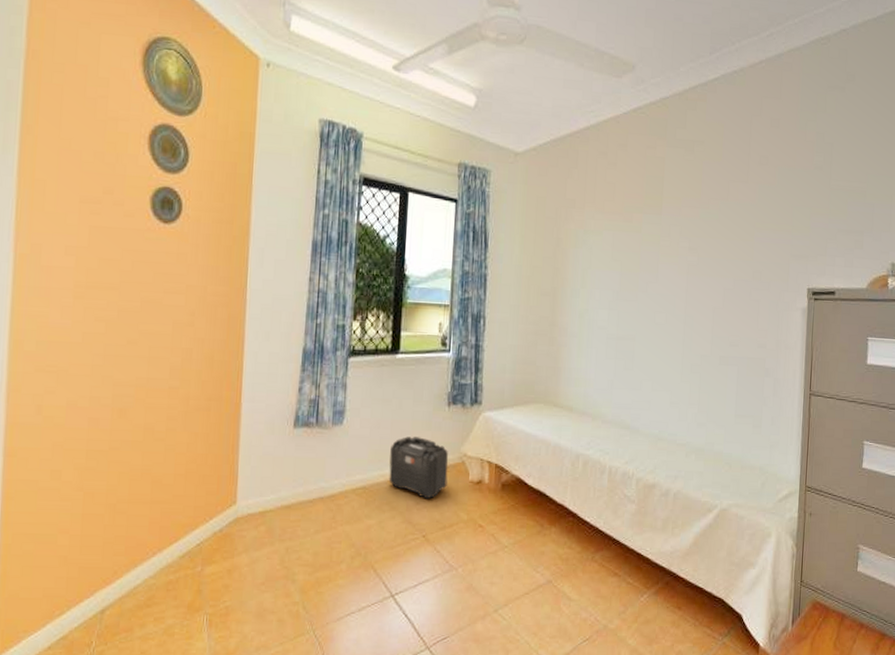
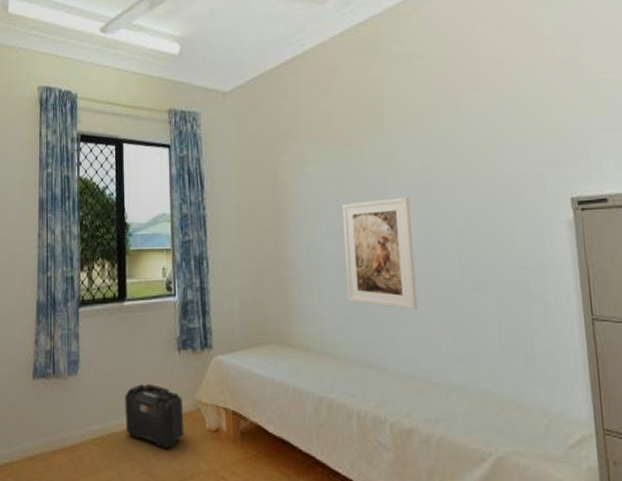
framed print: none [612,274,676,379] -> present [342,196,417,310]

